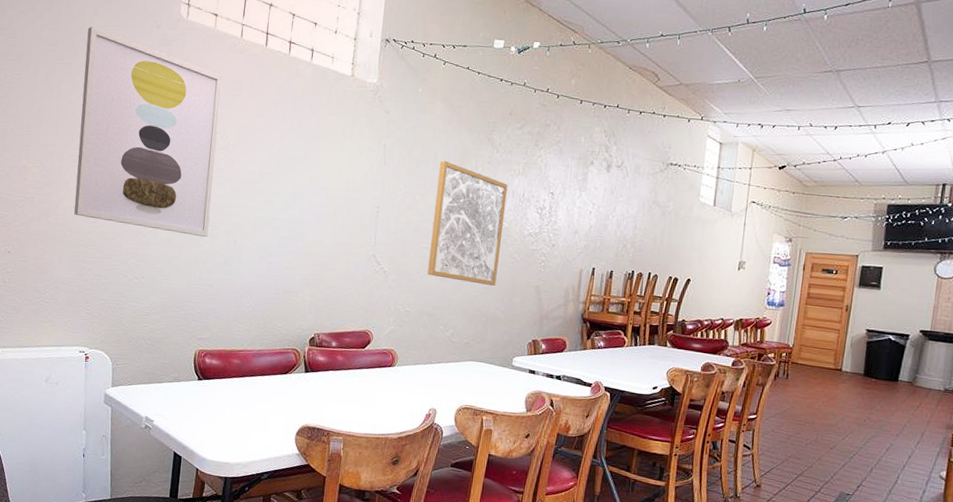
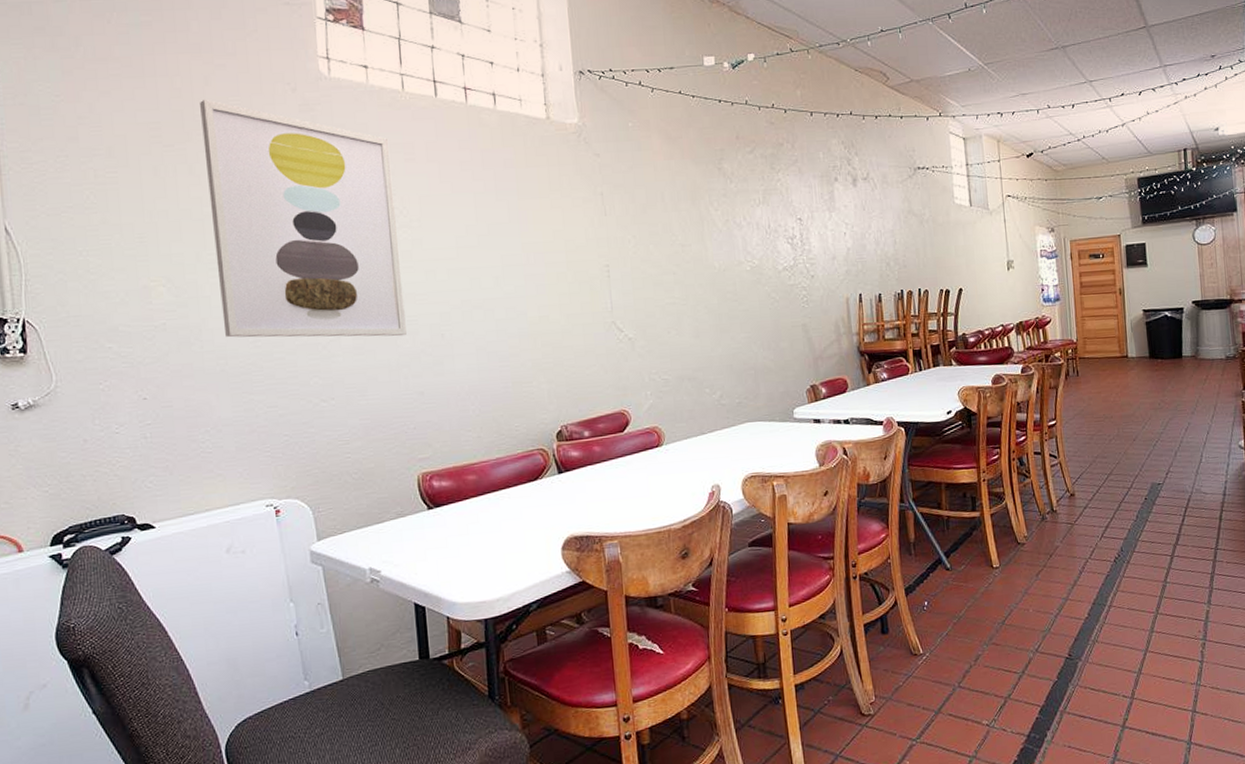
wall art: present [427,160,508,286] -> none [668,200,759,334]

